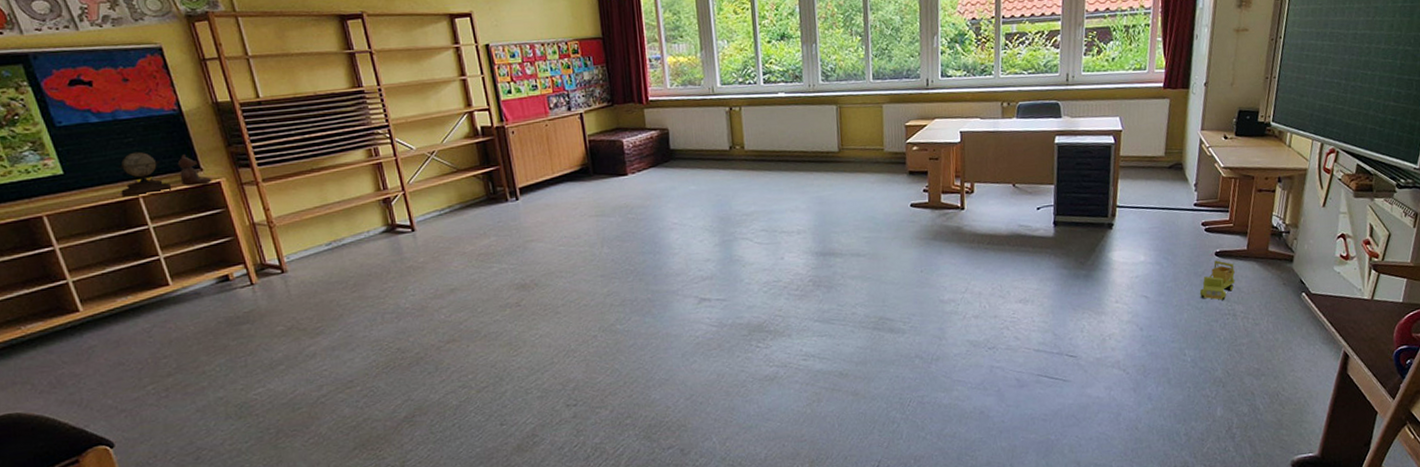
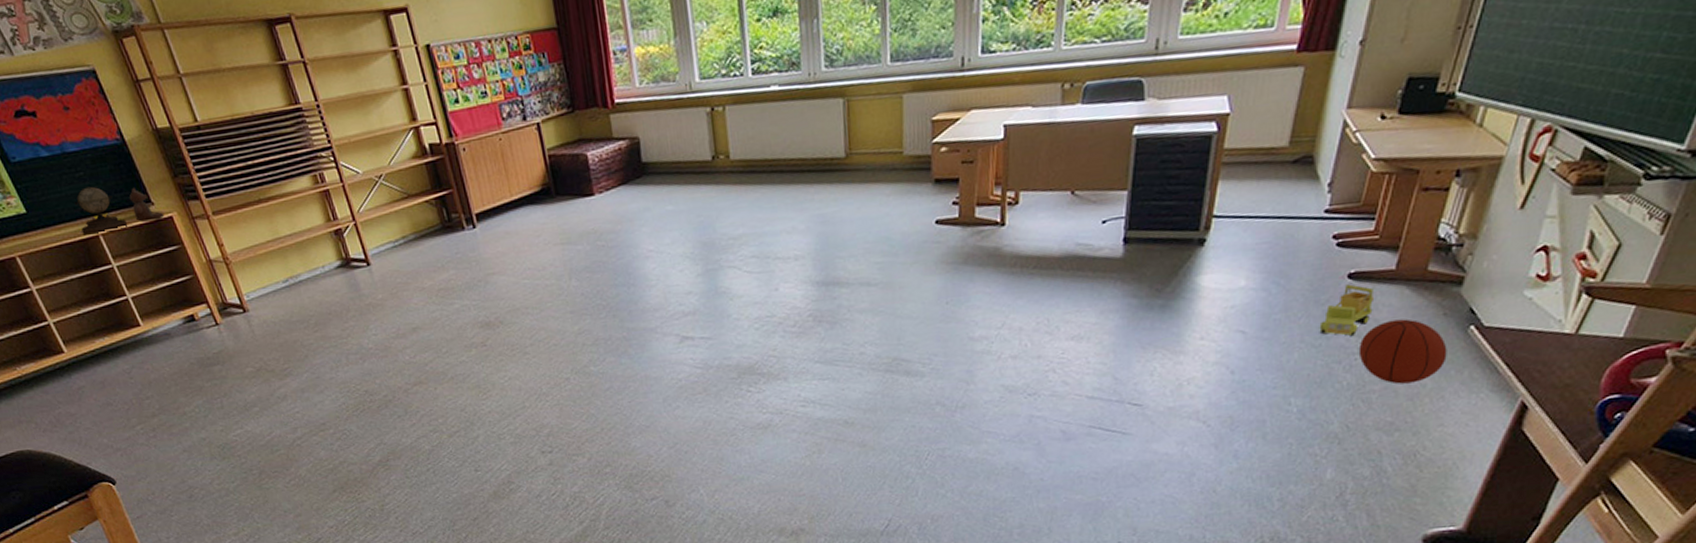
basketball: none [1228,287,1290,338] -> present [1358,319,1447,384]

